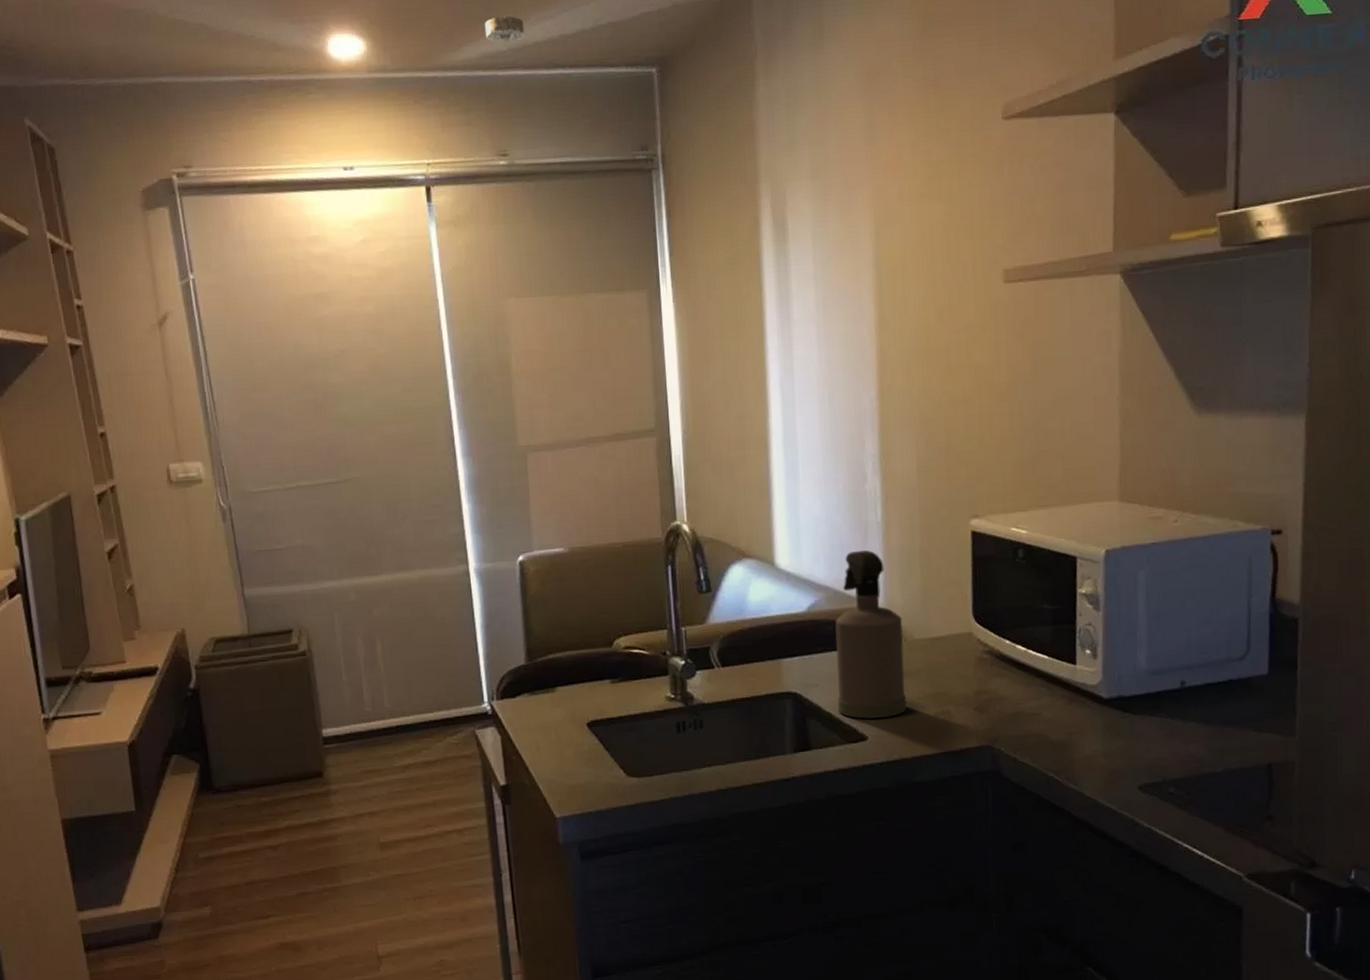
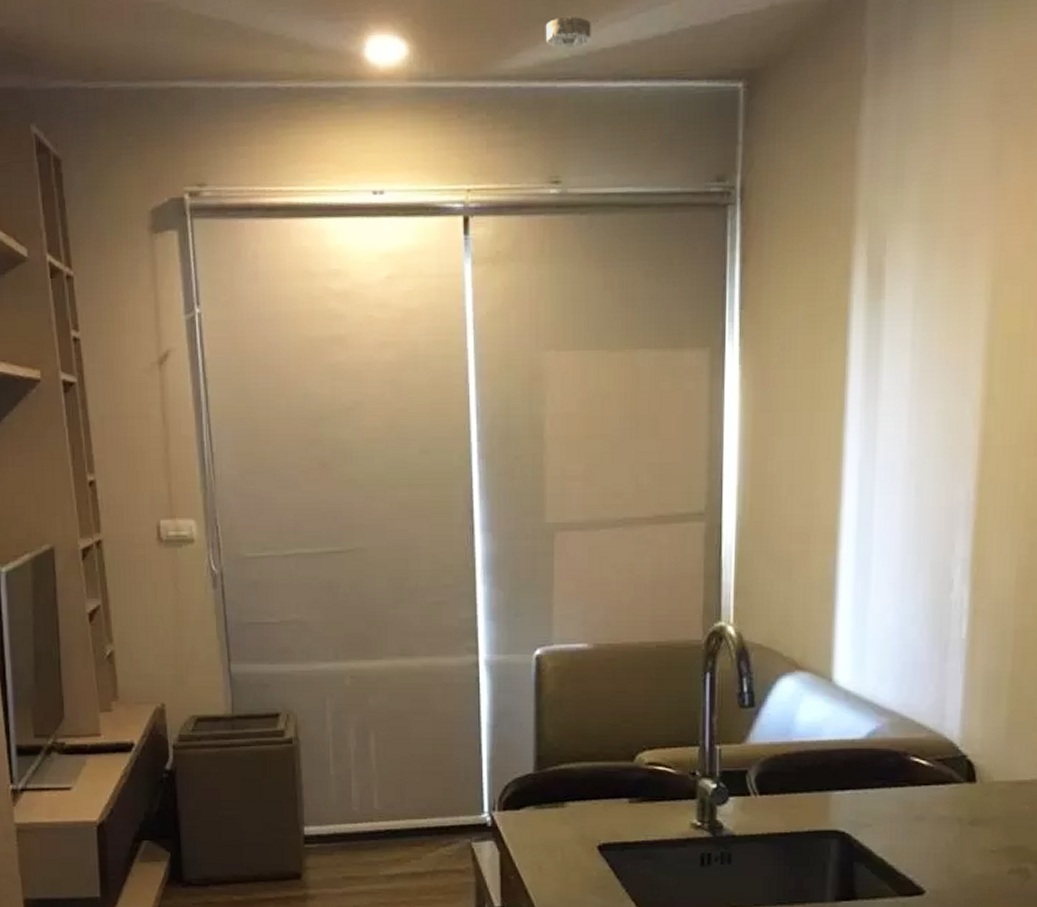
spray bottle: present [835,550,907,719] -> none [892,672,980,870]

